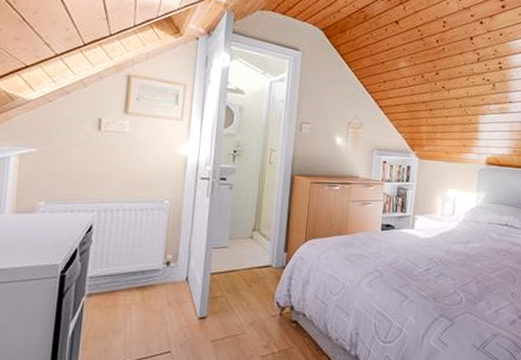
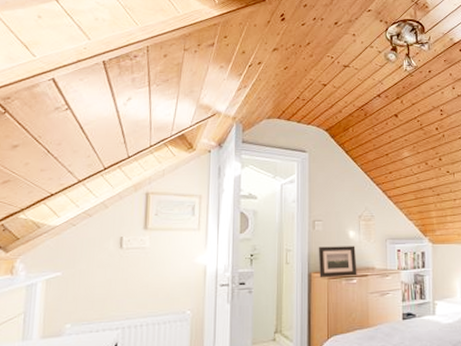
picture frame: none [302,150,342,183] -> present [318,246,357,278]

